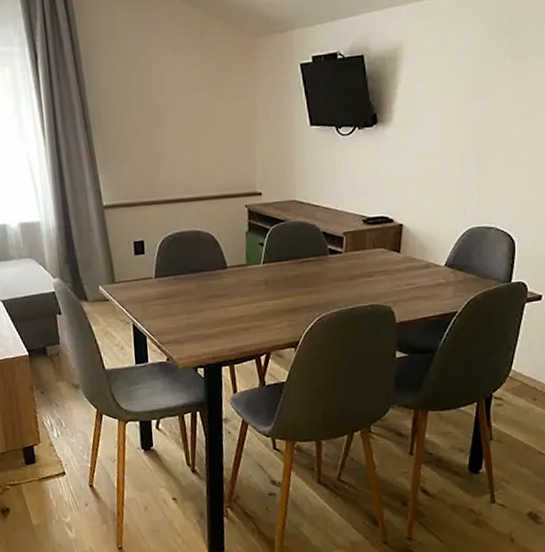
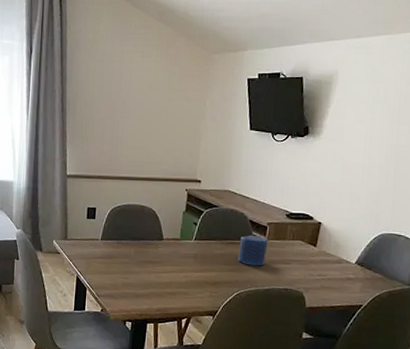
candle: none [314,248,347,285] -> present [238,235,268,266]

